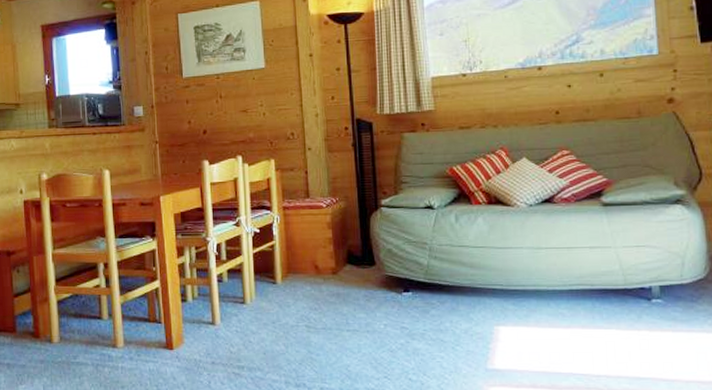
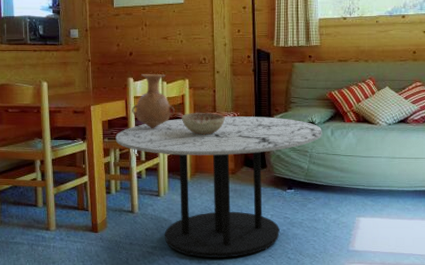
coffee table: none [190,201,444,380] -> present [115,116,322,258]
vase: none [207,154,260,221] -> present [131,74,175,128]
decorative bowl: none [267,198,321,227] -> present [181,112,225,135]

